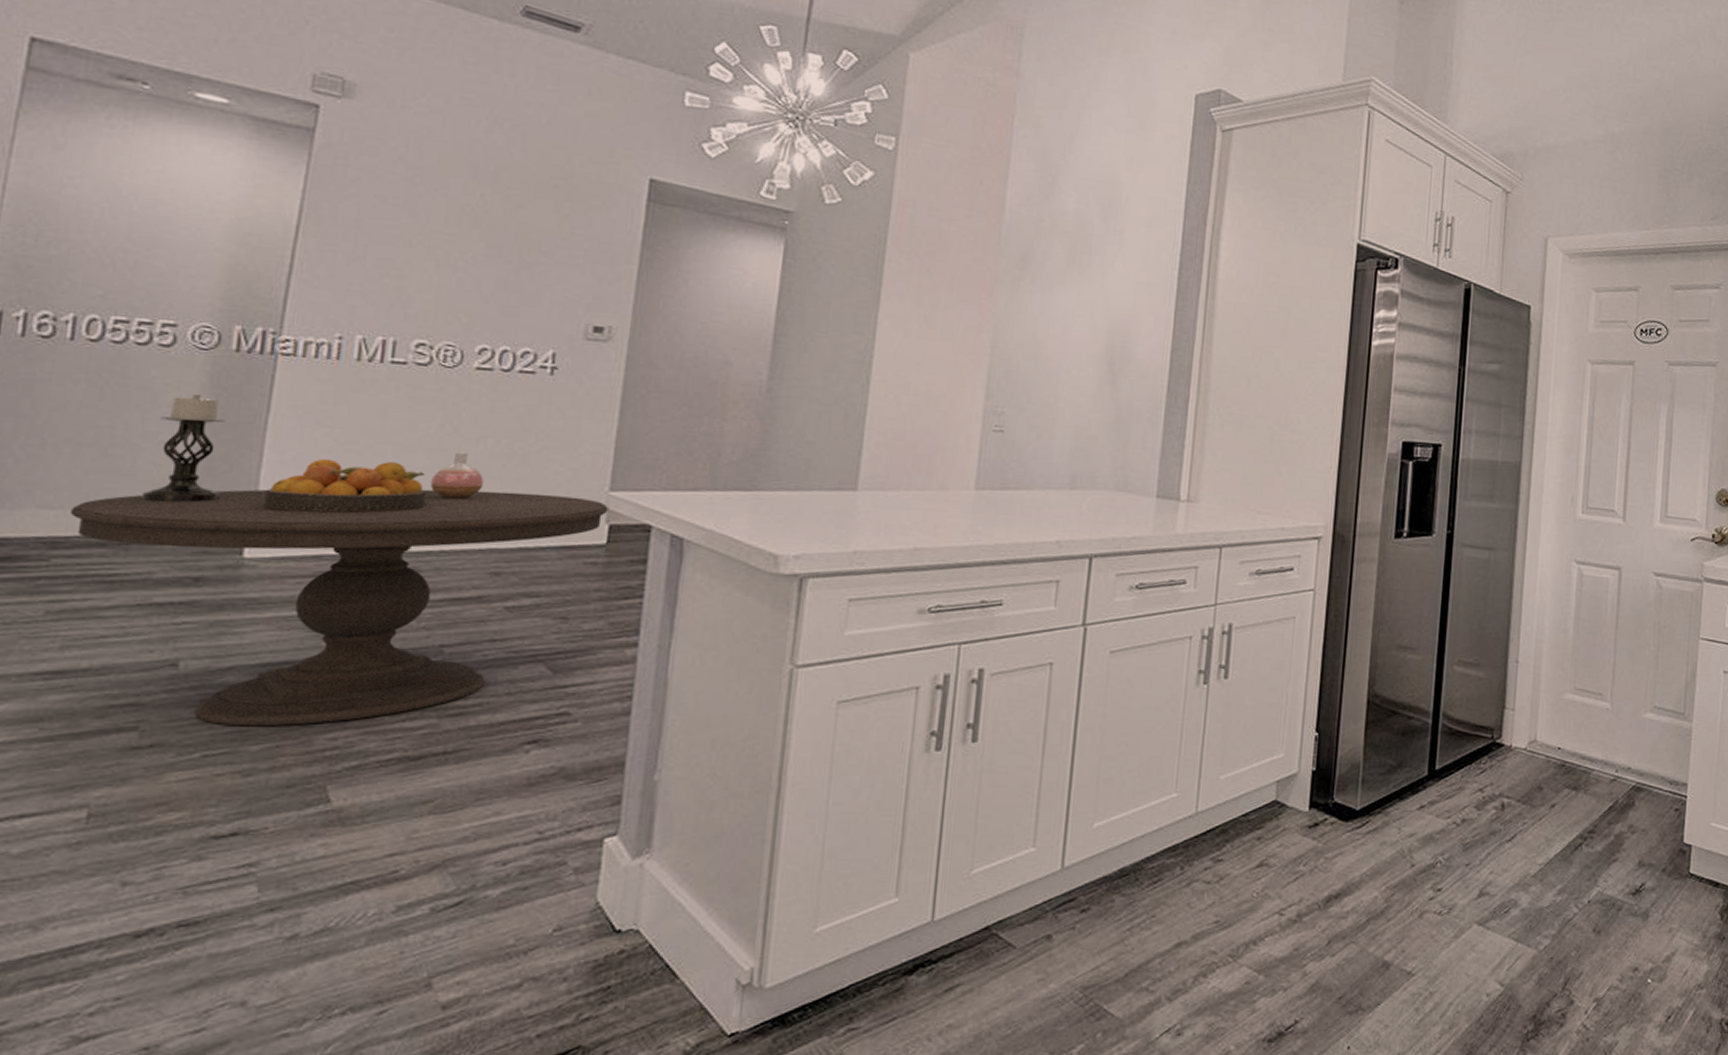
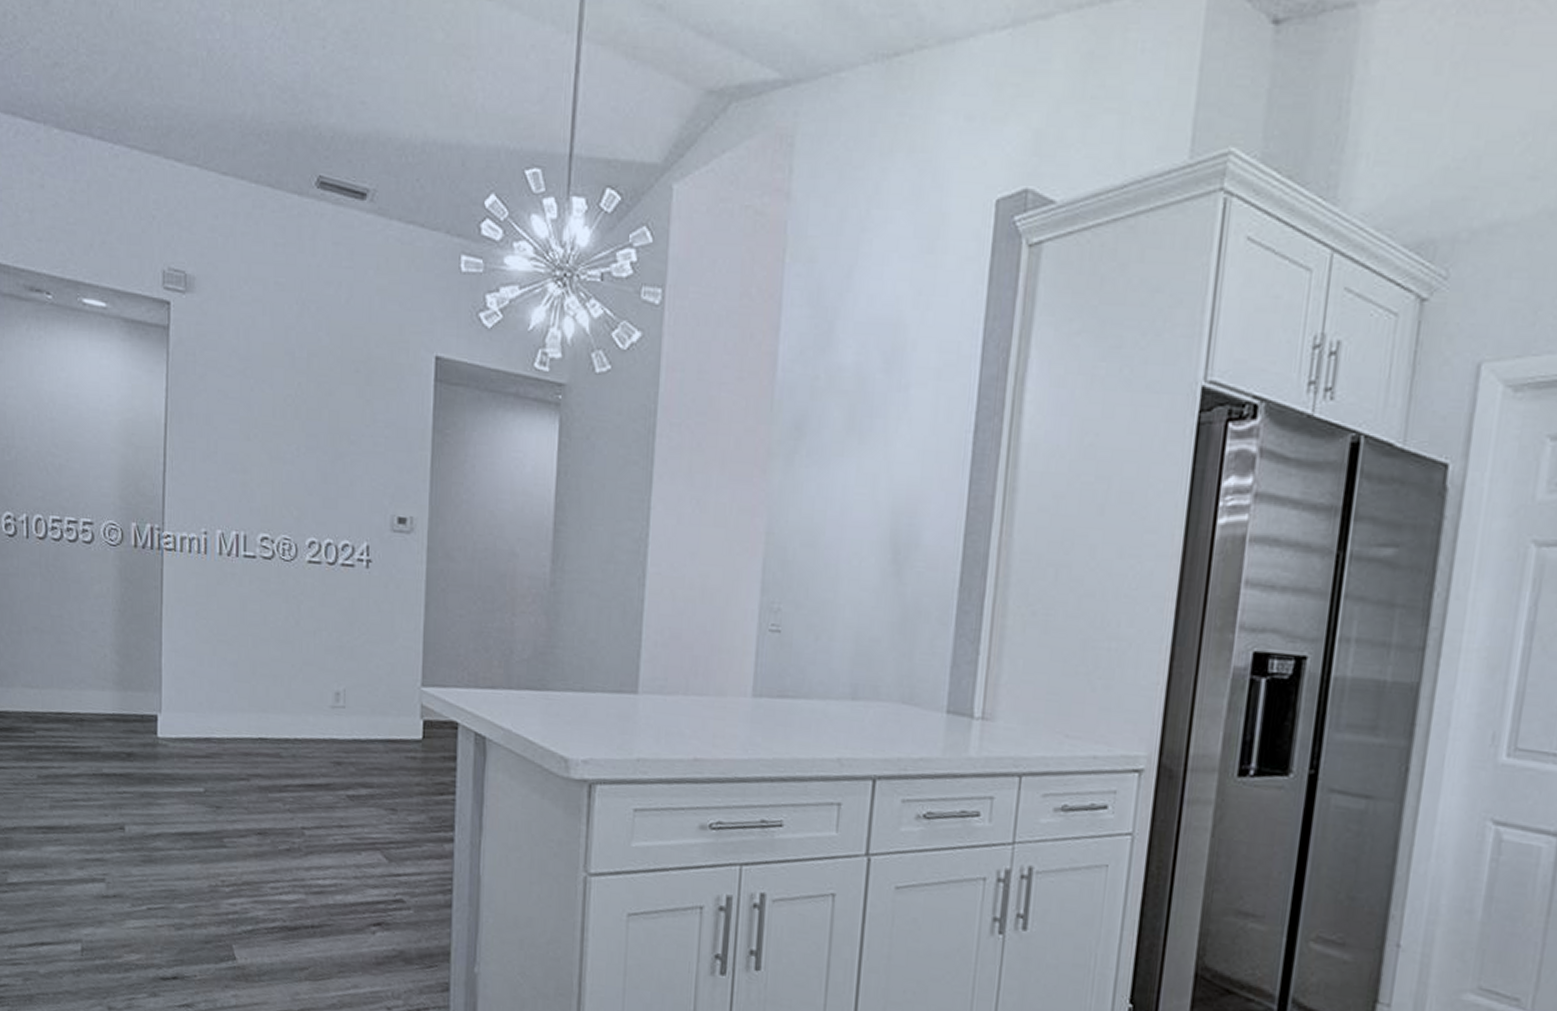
dining table: present [69,489,608,727] -> none [43,675,422,890]
candle holder: present [140,394,226,503] -> none [85,587,137,686]
fruit bowl: present [263,458,427,513] -> none [167,648,280,700]
vase: present [430,452,485,499] -> none [282,644,323,690]

